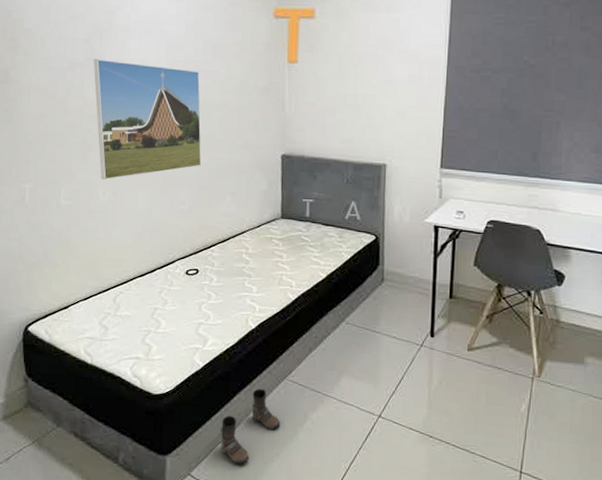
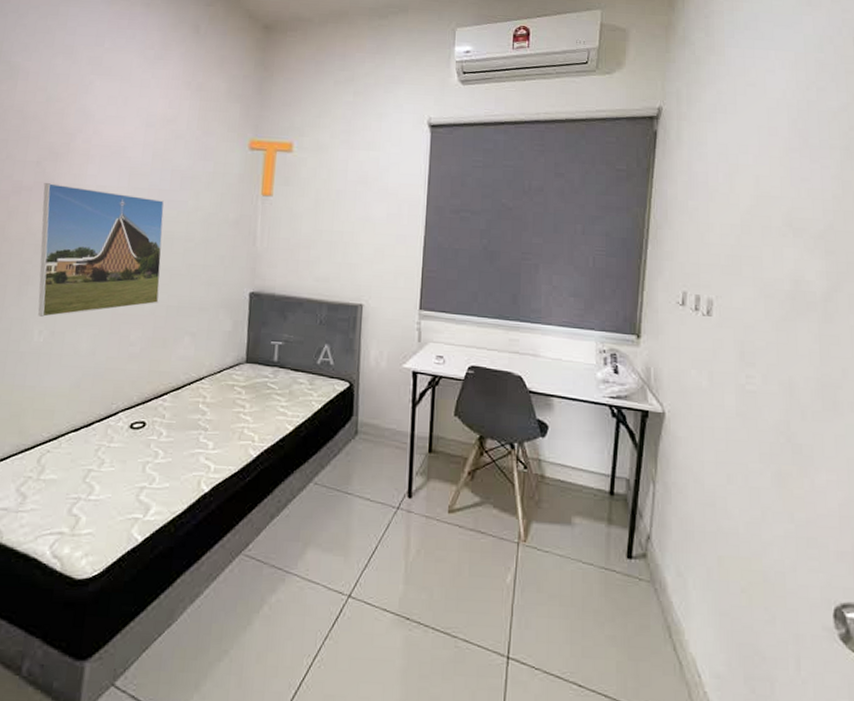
boots: present [220,389,281,465] -> none [156,567,232,668]

